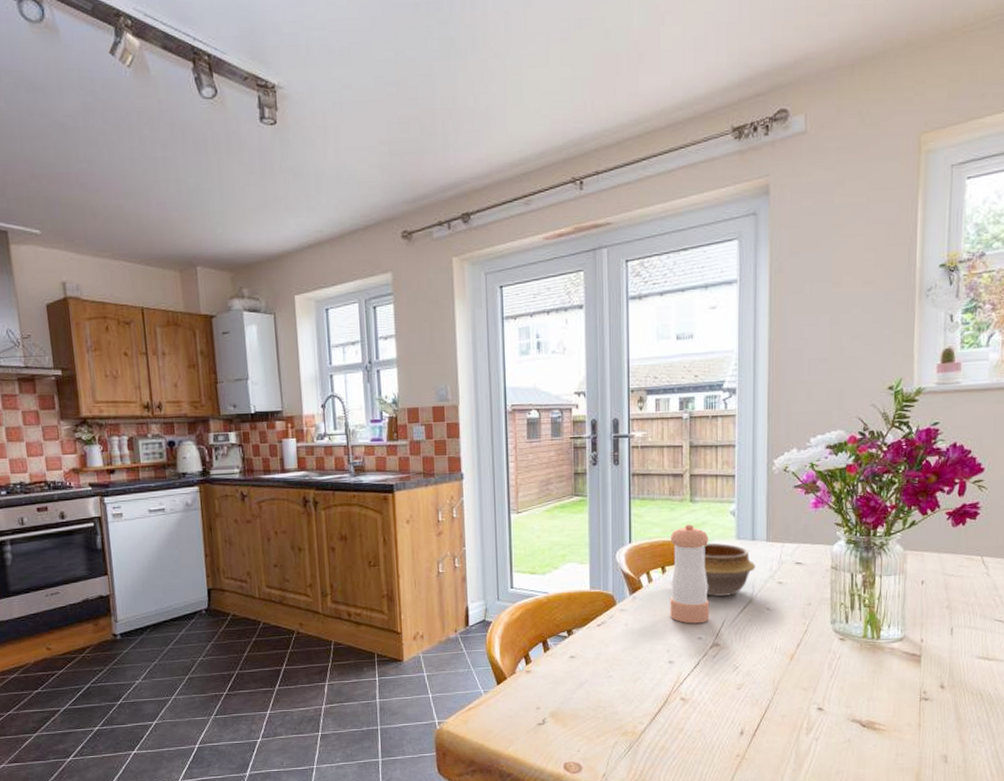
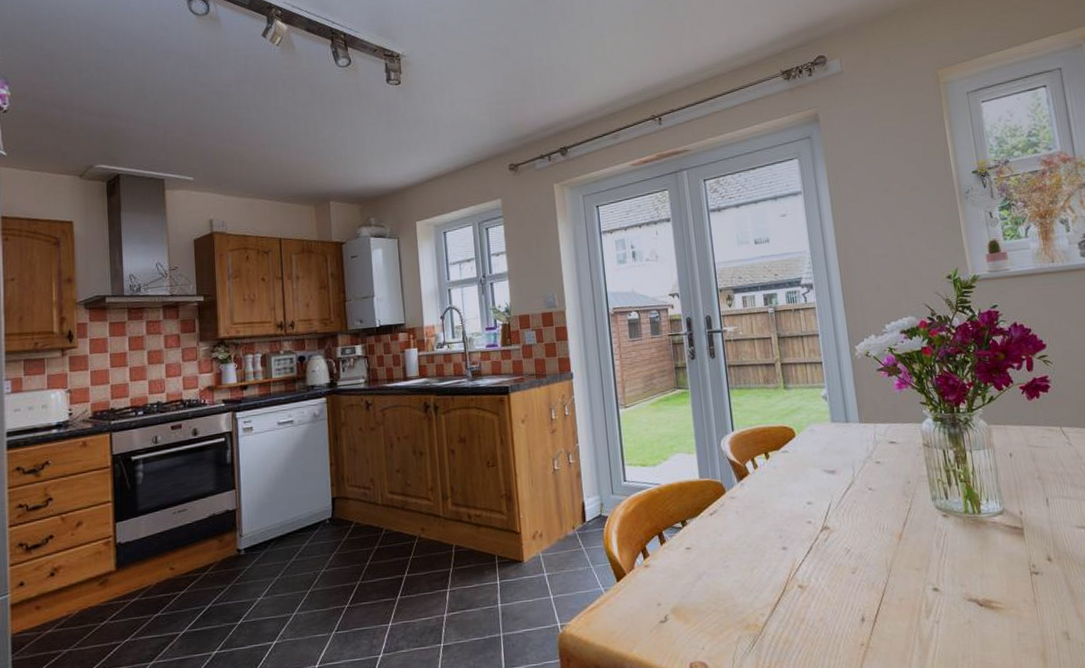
pepper shaker: present [670,524,710,624] -> none [769,410,816,508]
bowl: present [703,542,756,597] -> none [801,426,853,480]

